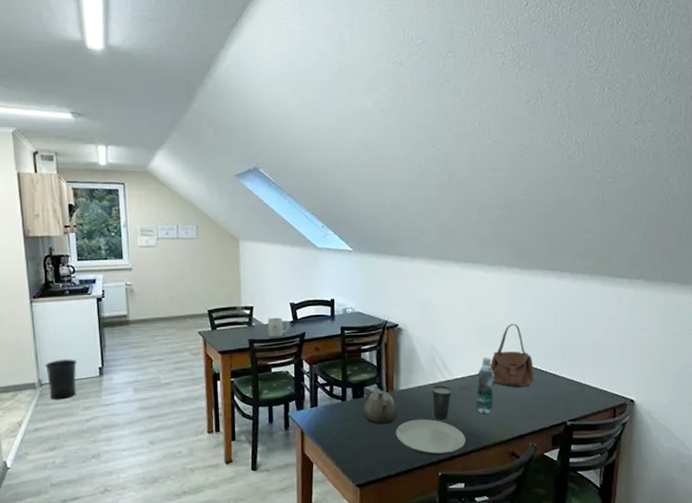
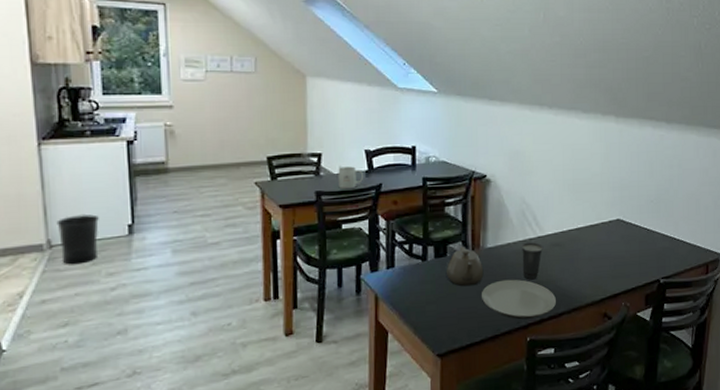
bottle: present [475,357,495,414] -> none [567,212,588,273]
handbag: present [490,324,534,388] -> none [584,176,628,244]

